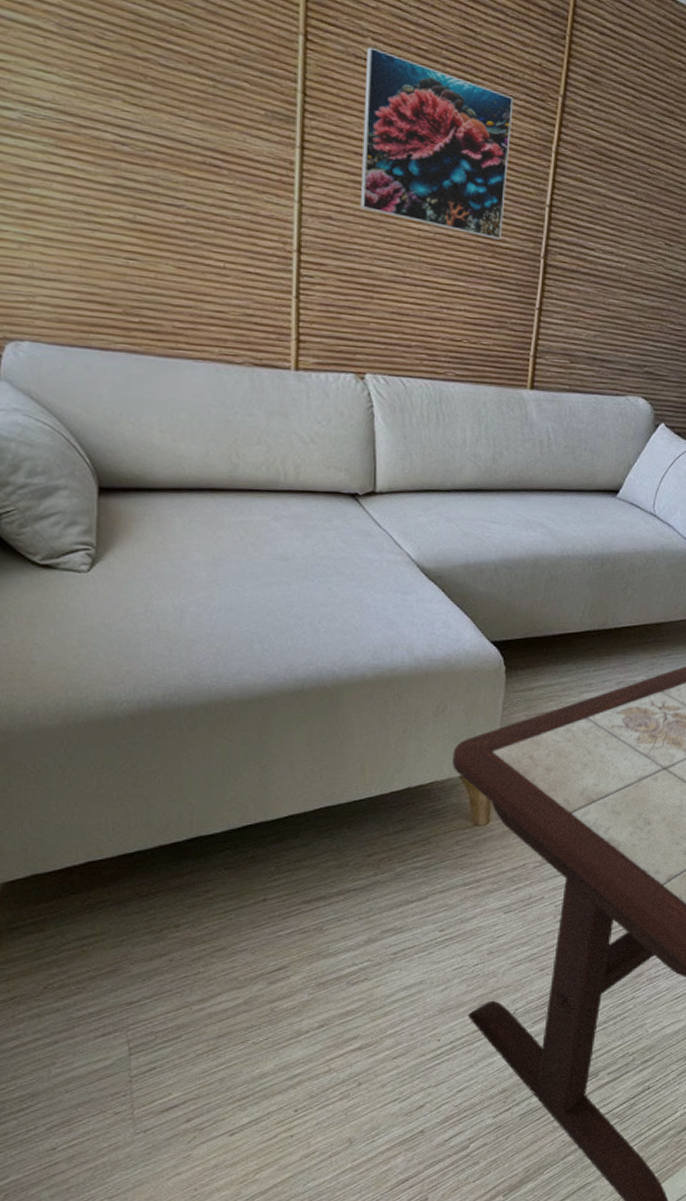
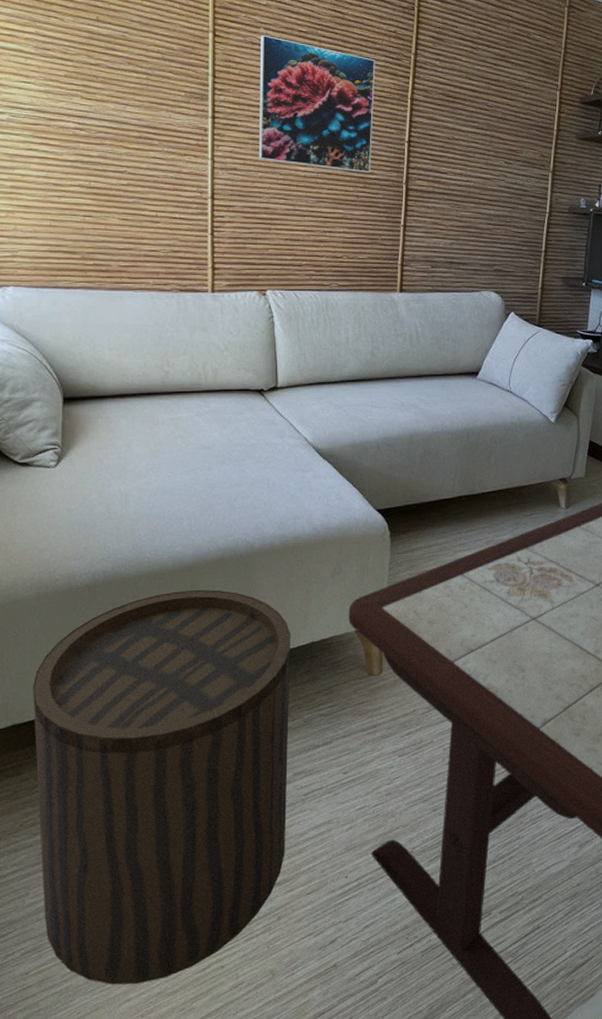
stool: none [59,725,384,1159] -> present [33,590,291,985]

